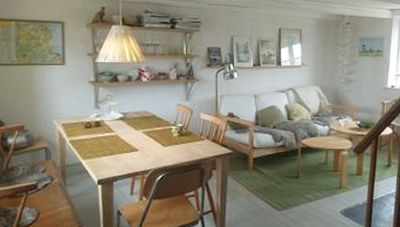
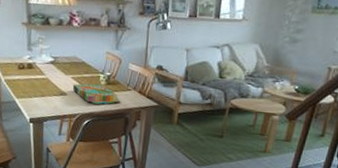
board game: none [144,136,195,158] -> present [72,83,121,105]

